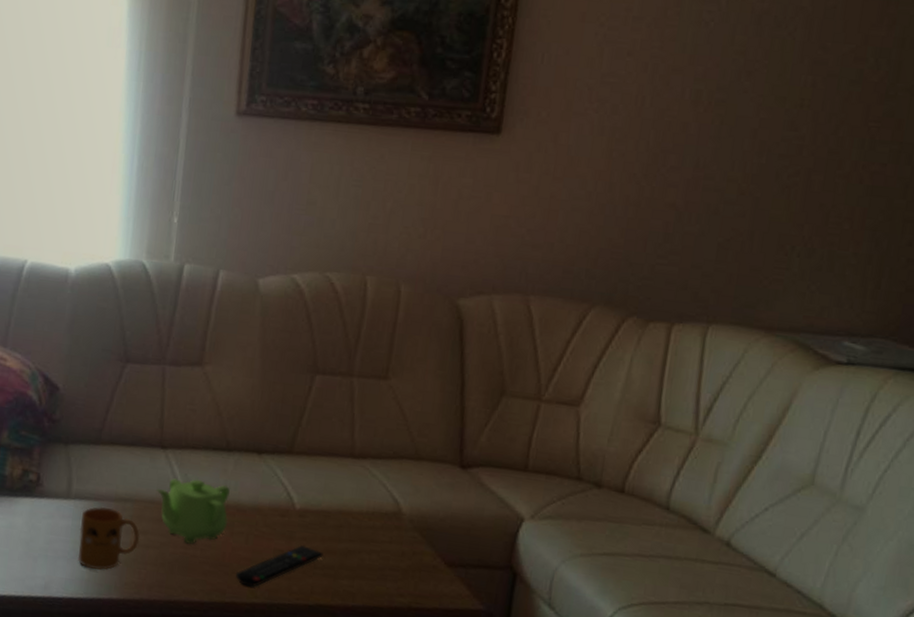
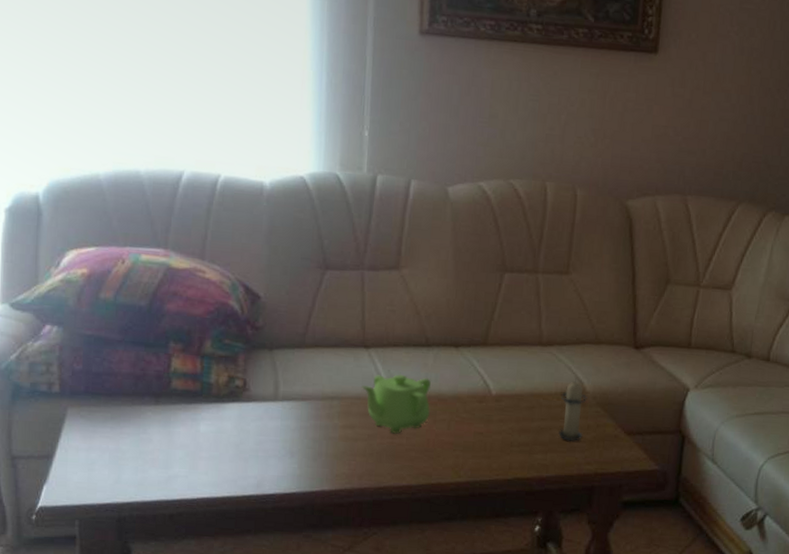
mug: present [77,506,140,570] -> none [288,405,348,465]
remote control: present [236,544,323,587] -> none [440,426,519,468]
candle: none [368,496,404,569] -> present [559,378,588,441]

